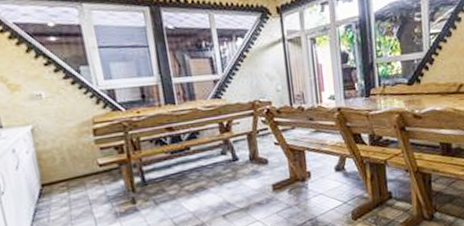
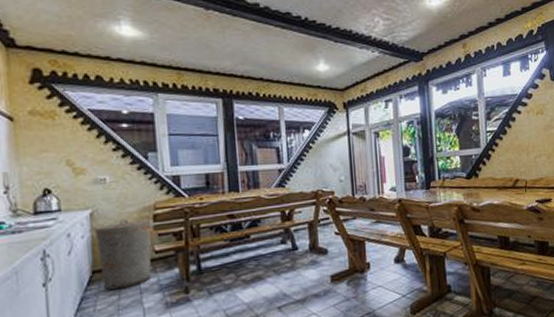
trash can: none [37,134,99,203] -> present [94,219,153,291]

